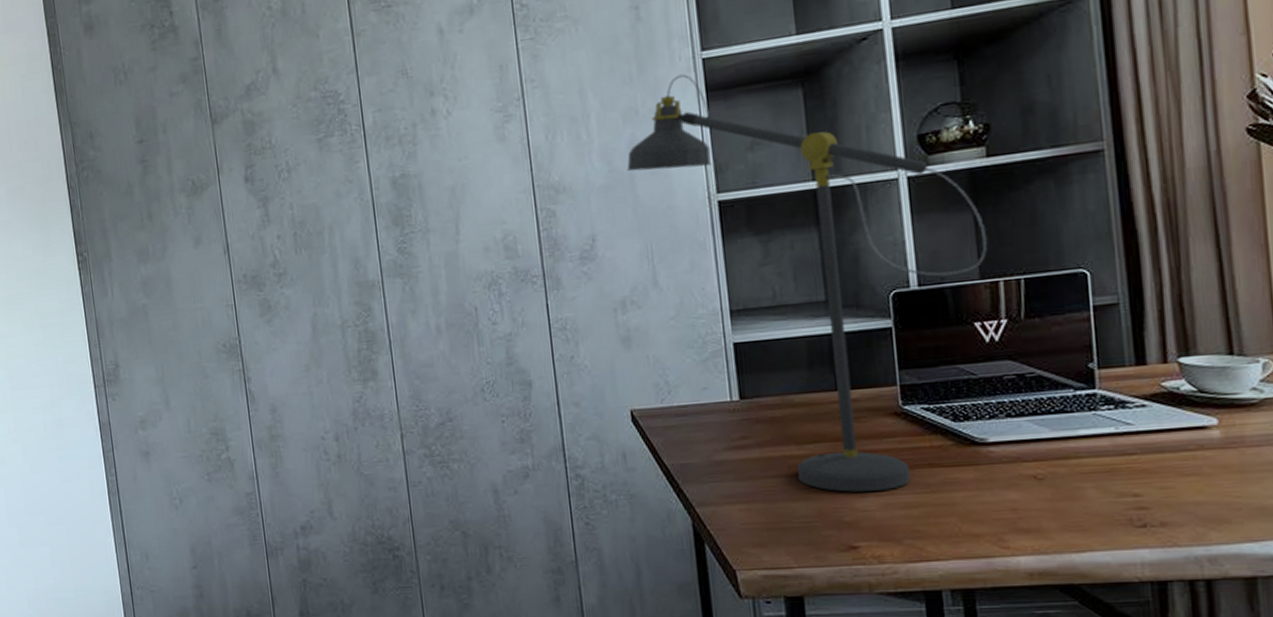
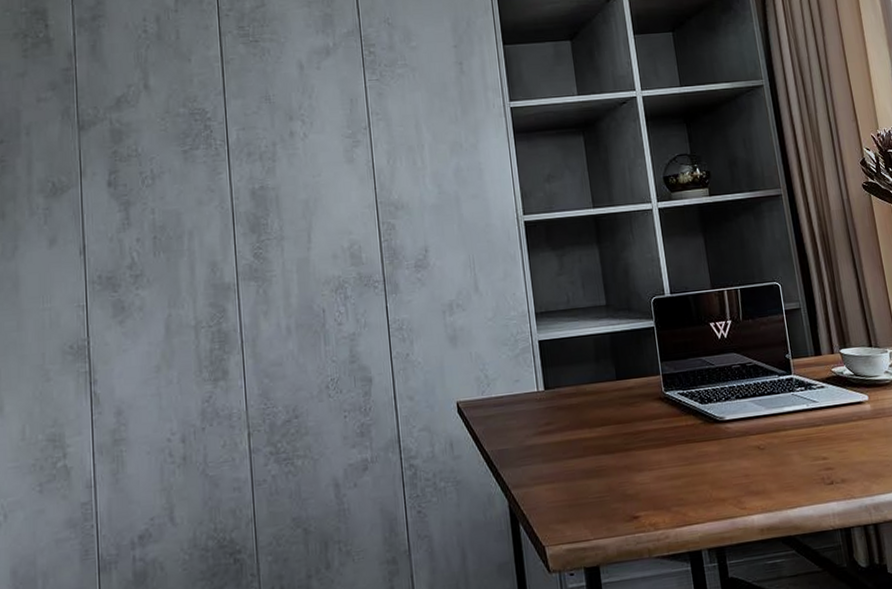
desk lamp: present [627,74,988,492] -> none [453,118,715,468]

